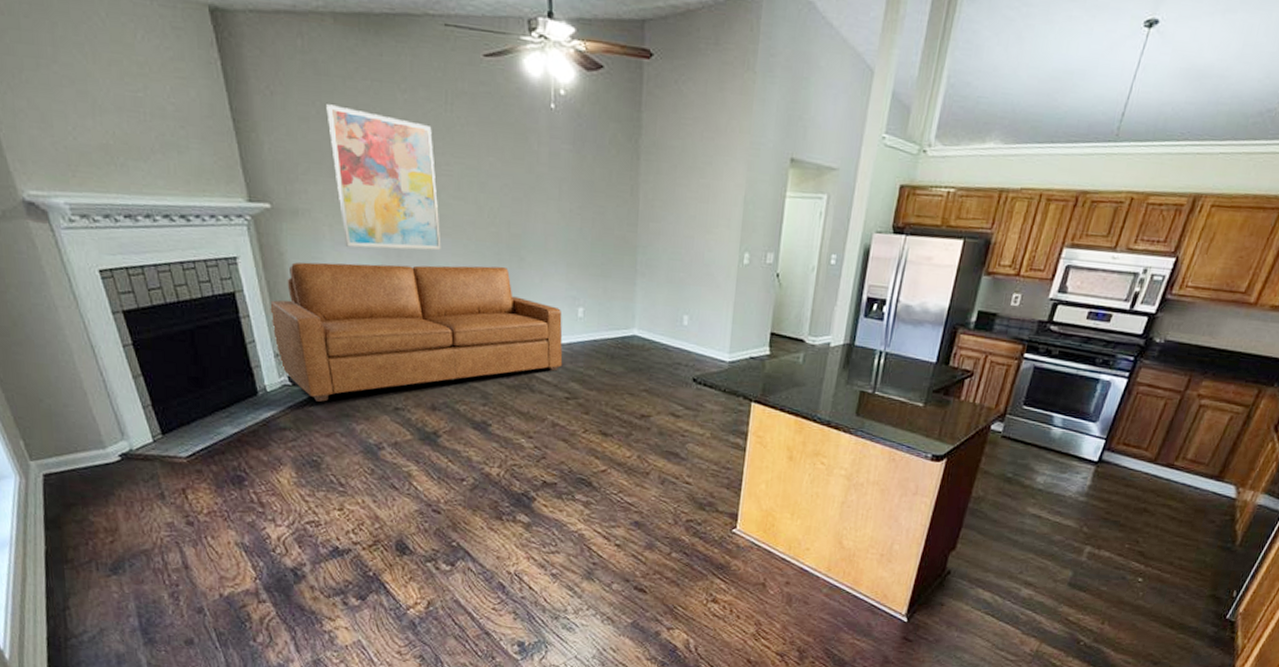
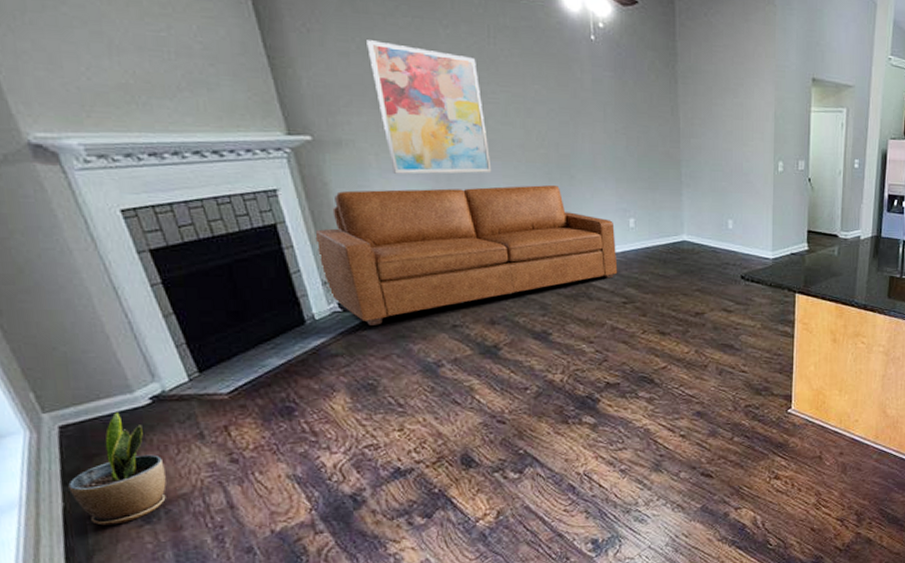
potted plant: none [50,466,131,572] -> present [68,412,166,526]

